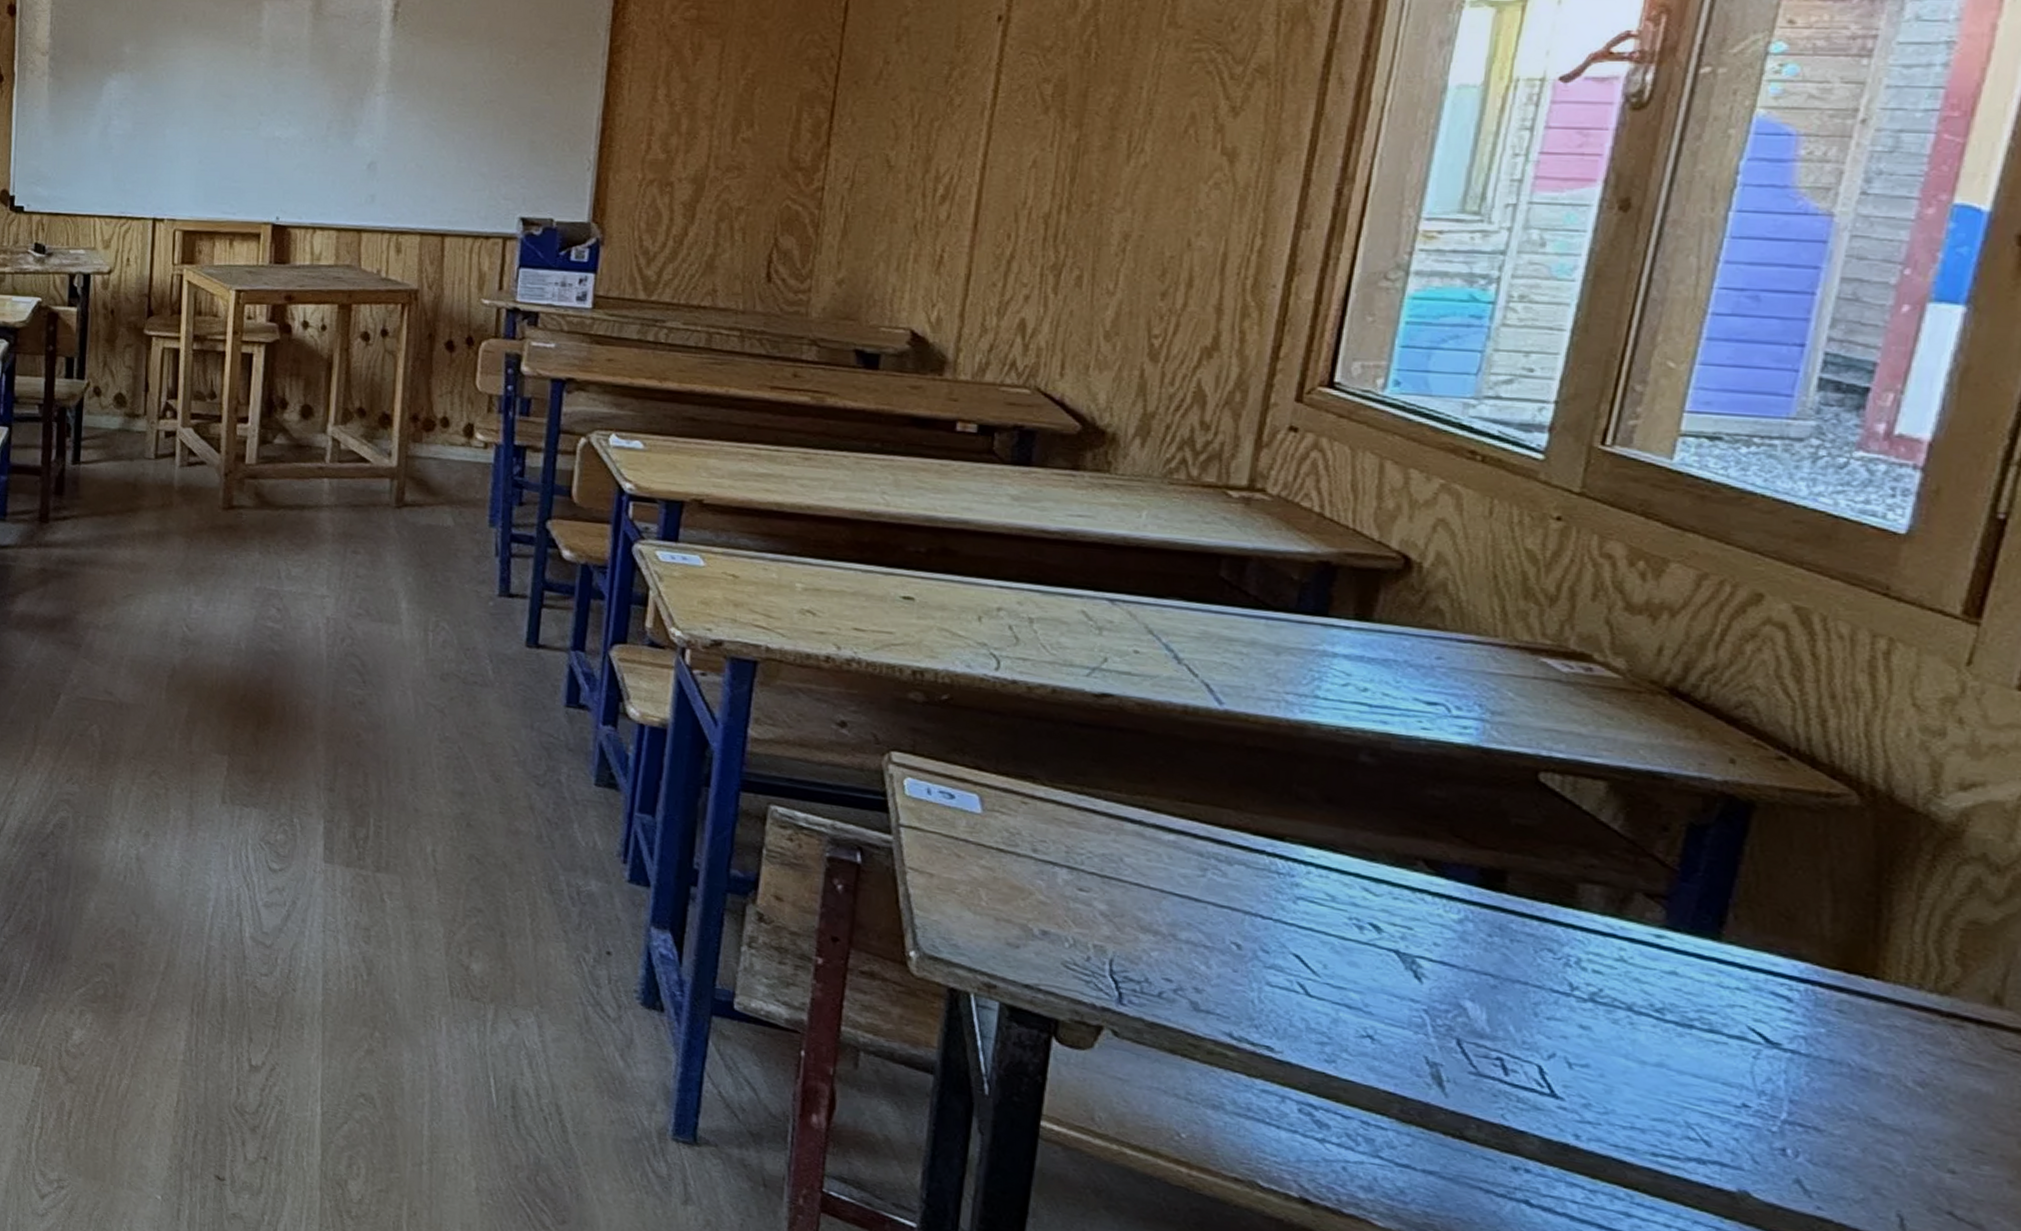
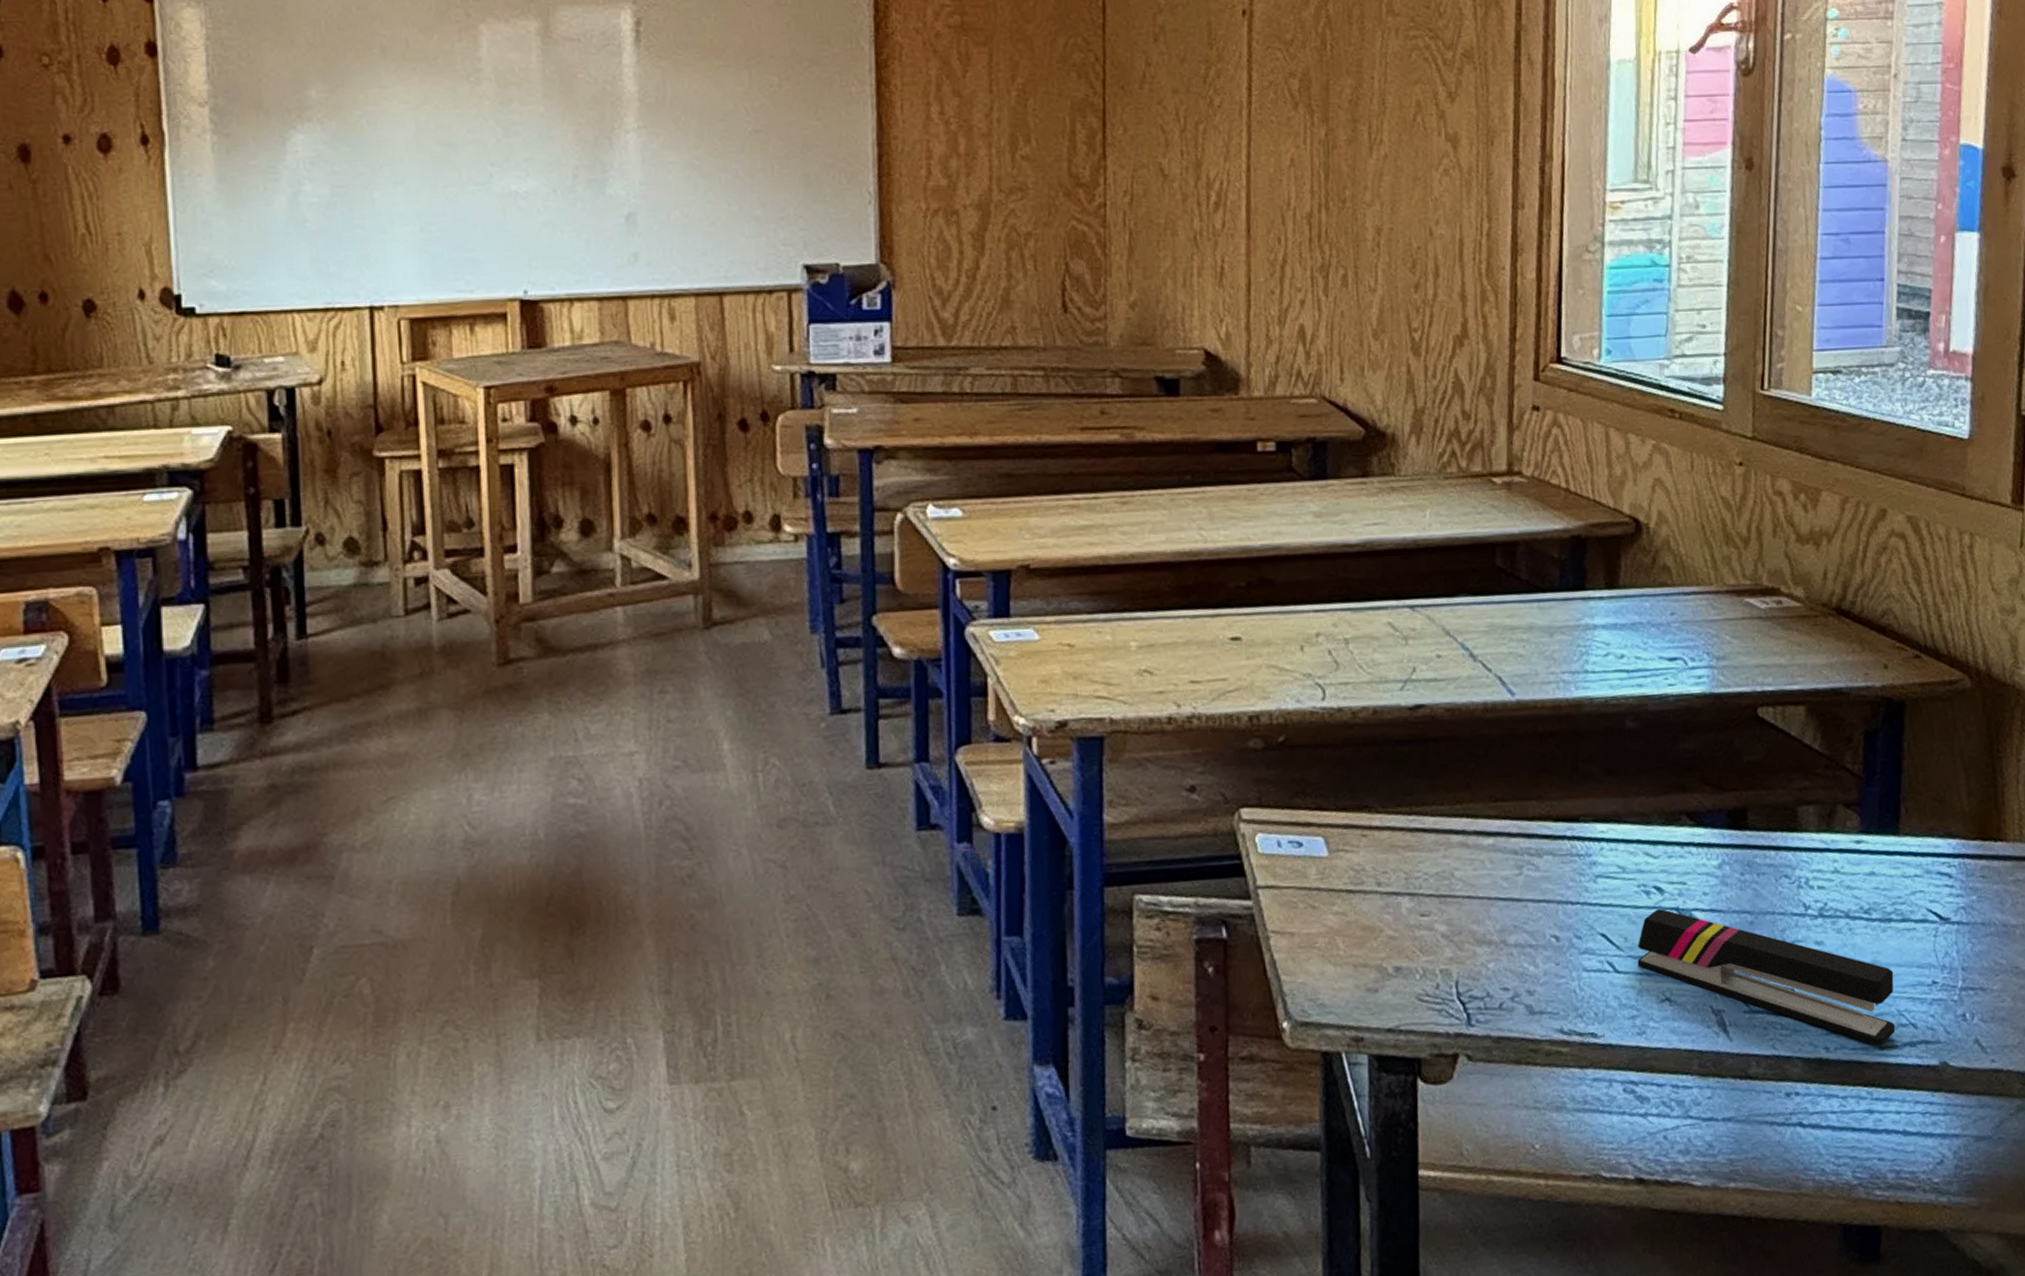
stapler: none [1336,946,1687,1152] -> present [1637,909,1895,1046]

